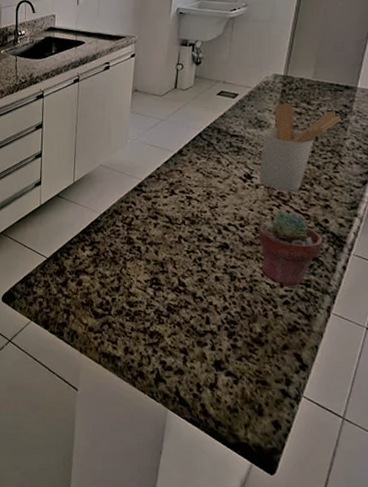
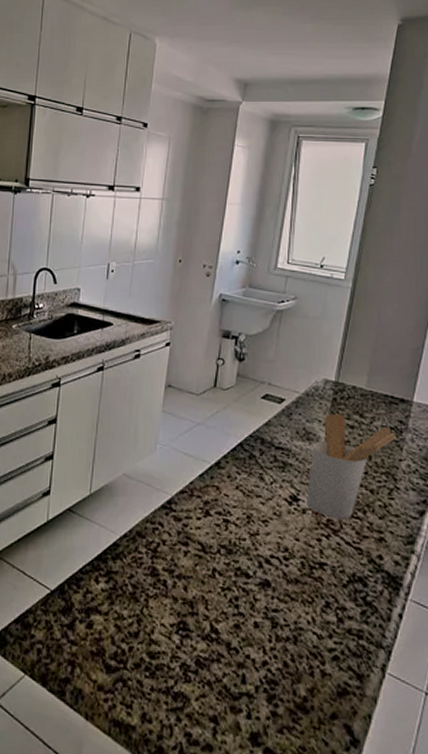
potted succulent: present [258,212,323,288] -> none [304,544,377,640]

